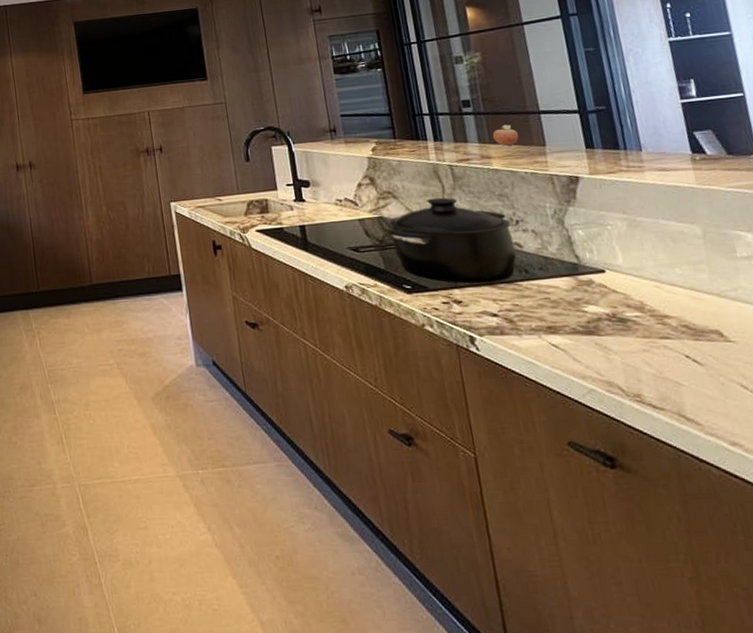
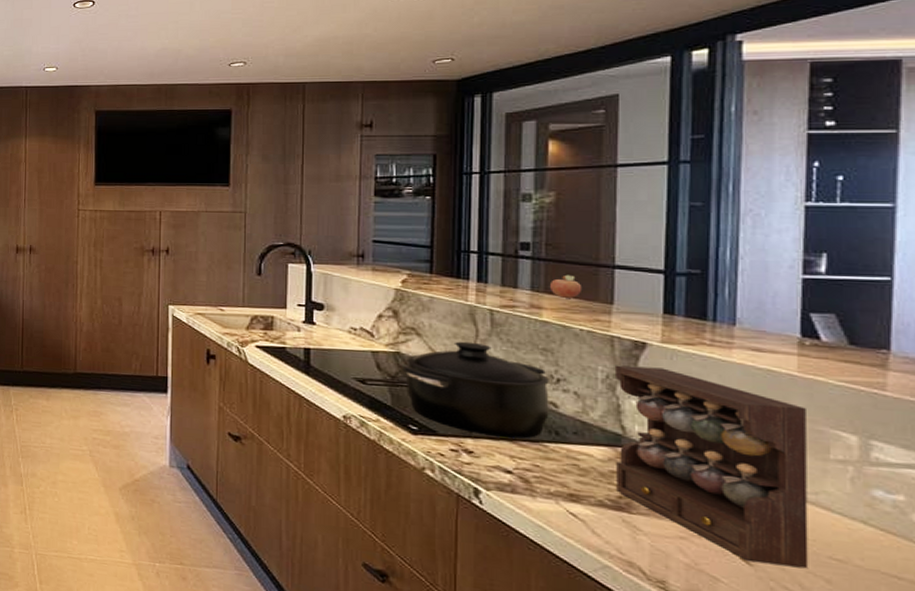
spice rack: none [559,197,745,361] -> present [616,365,809,569]

